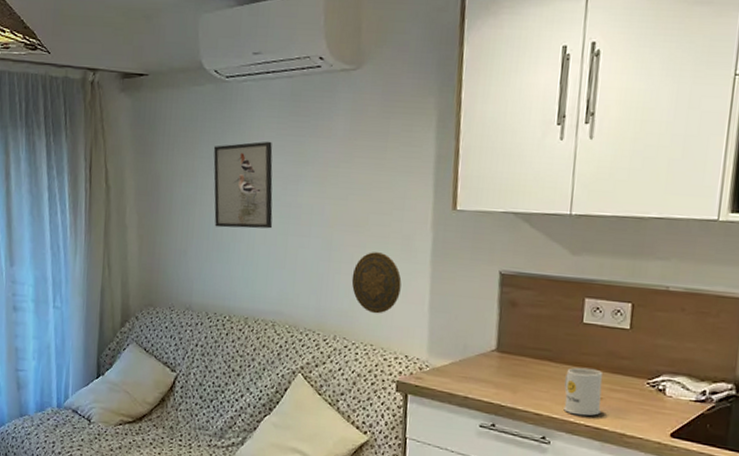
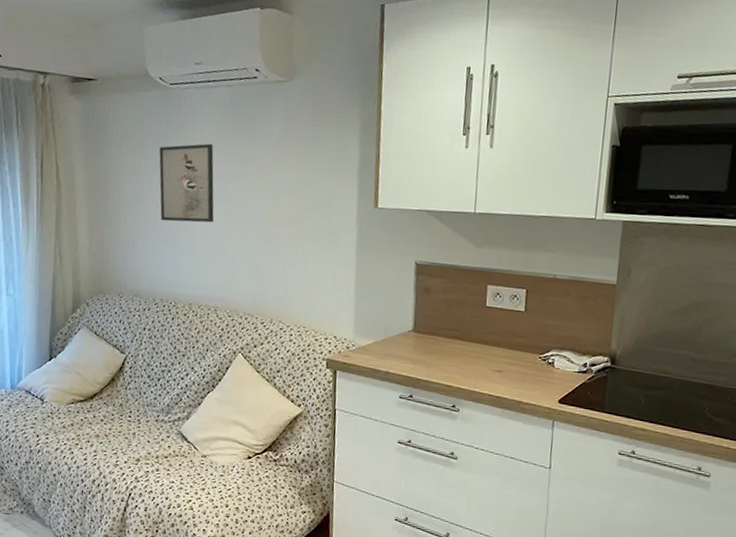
decorative plate: present [351,252,402,314] -> none [286,244,331,300]
mug: present [563,367,603,416] -> none [470,344,503,387]

